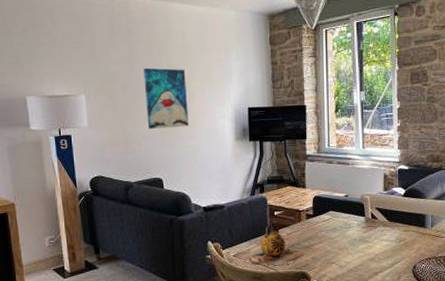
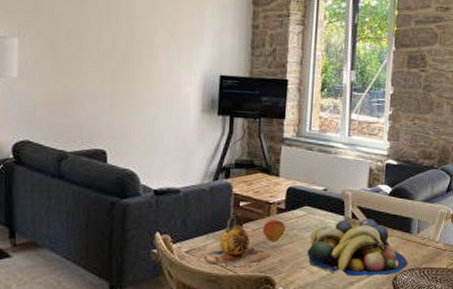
wall art: present [144,68,189,129] -> none [94,14,149,91]
fruit: none [295,224,315,243] -> present [262,220,285,242]
fruit bowl: none [335,218,425,268] -> present [307,219,408,277]

